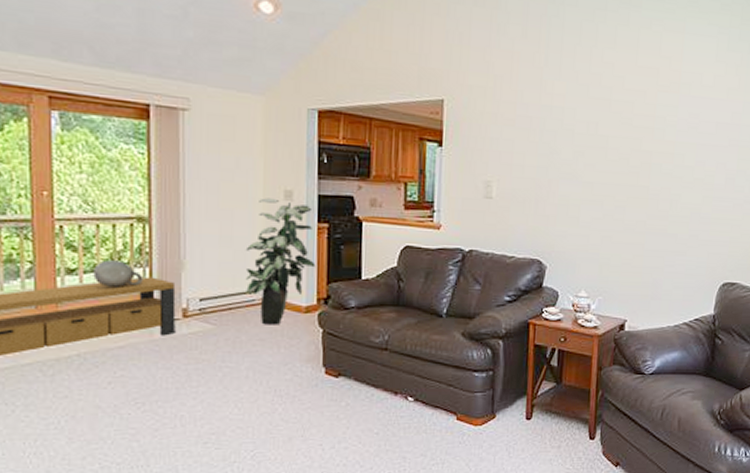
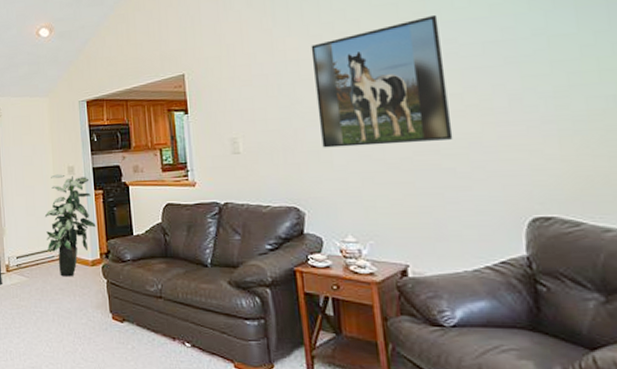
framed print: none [572,87,688,208] -> present [311,14,453,148]

